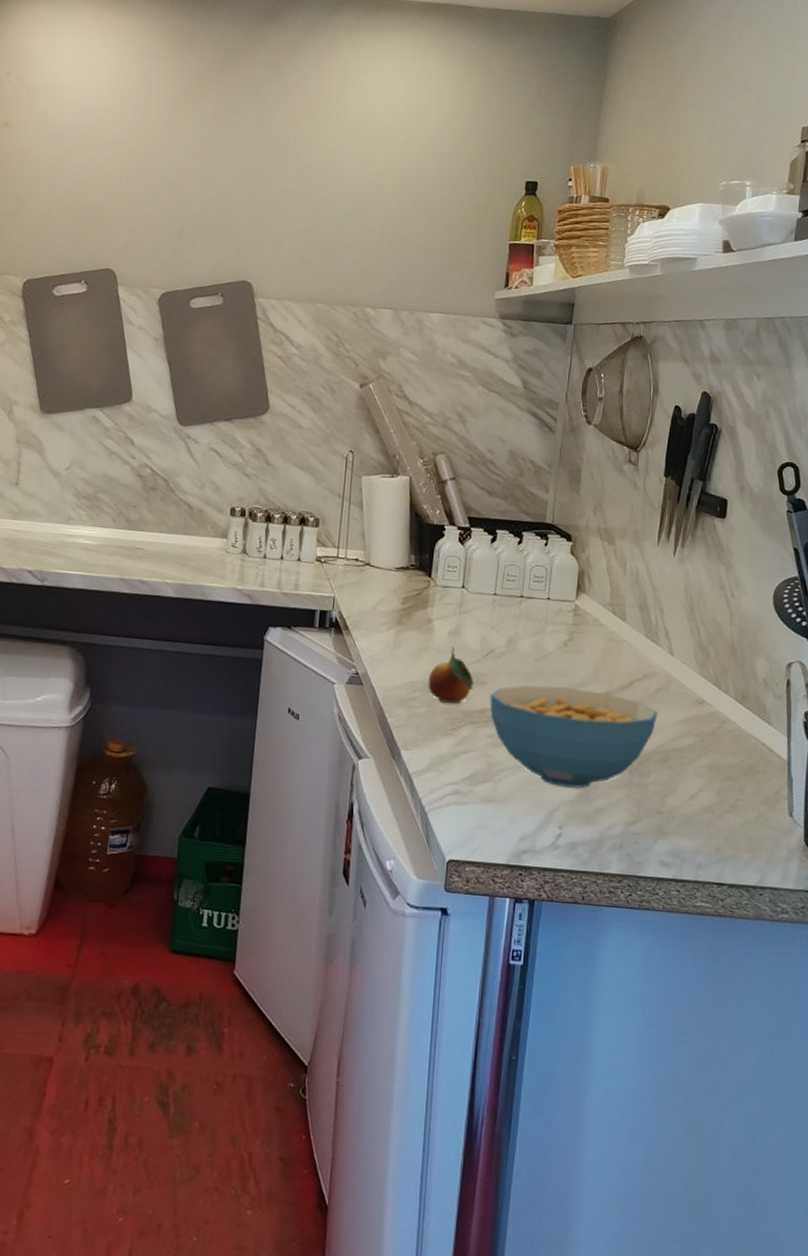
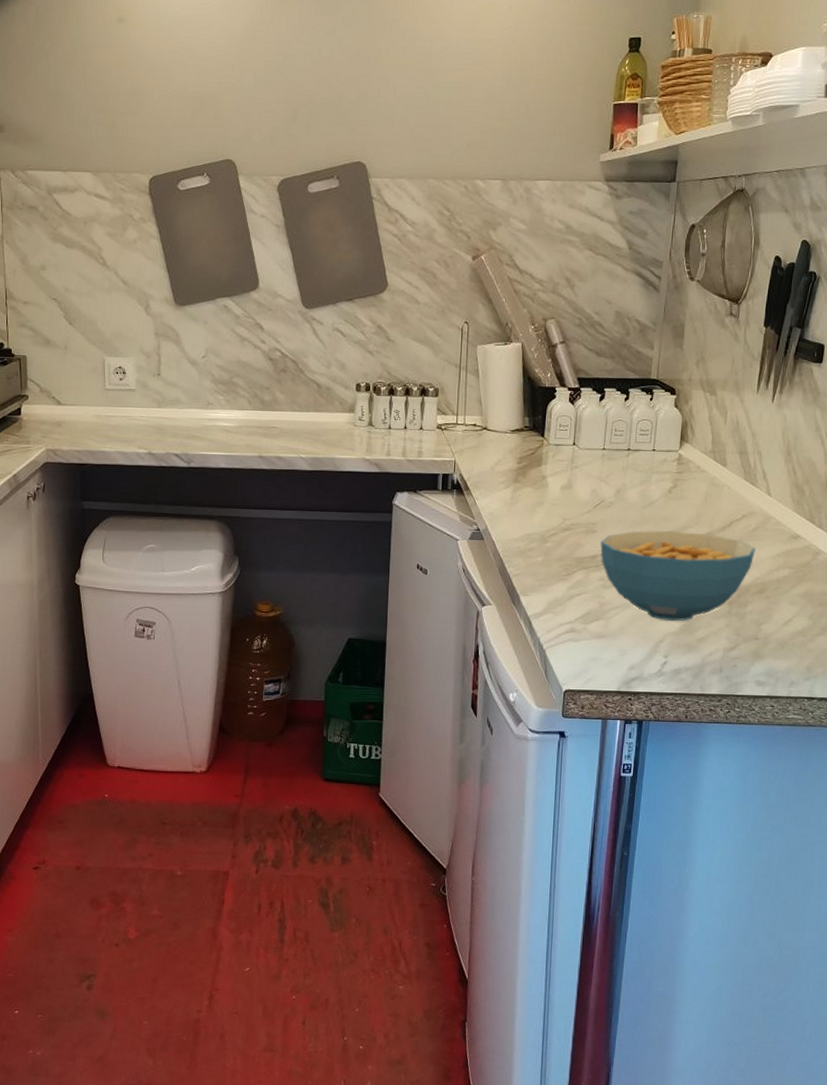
fruit: present [428,647,475,704] -> none [543,500,586,552]

